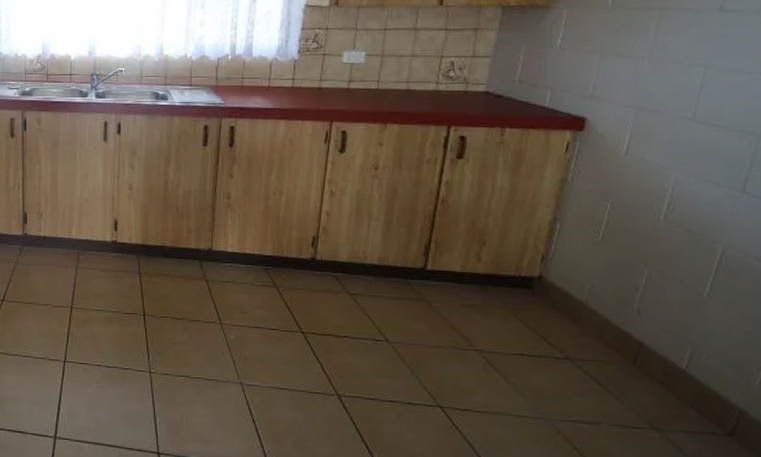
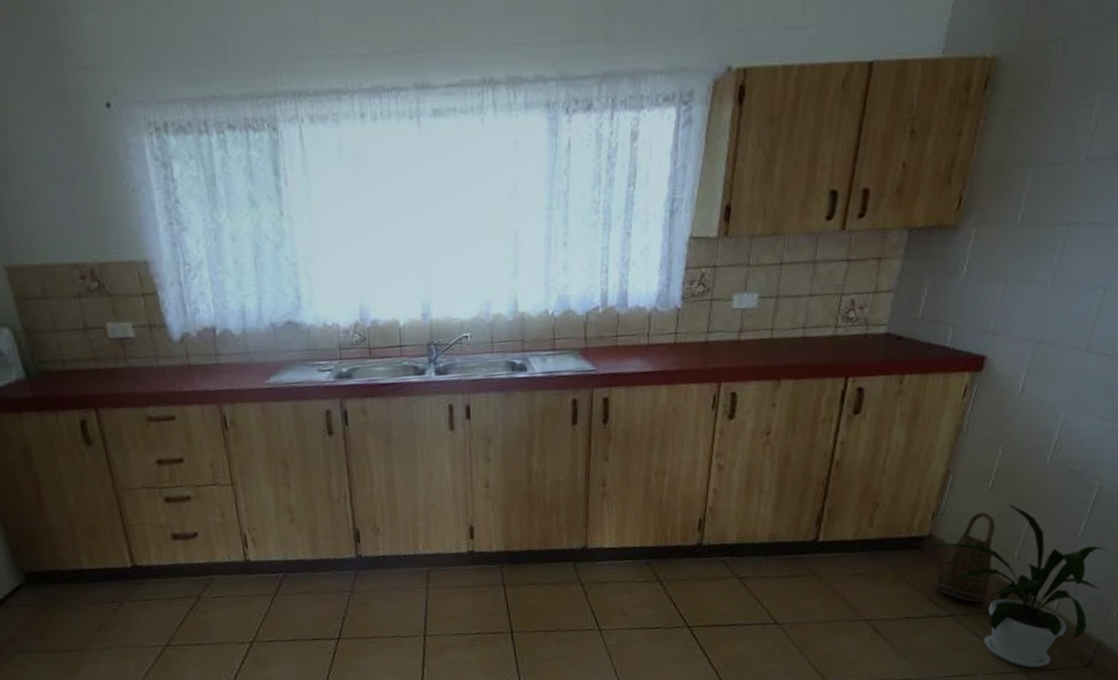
house plant: none [543,255,739,428] -> present [932,503,1107,668]
basket: none [548,262,610,350] -> present [934,512,996,603]

